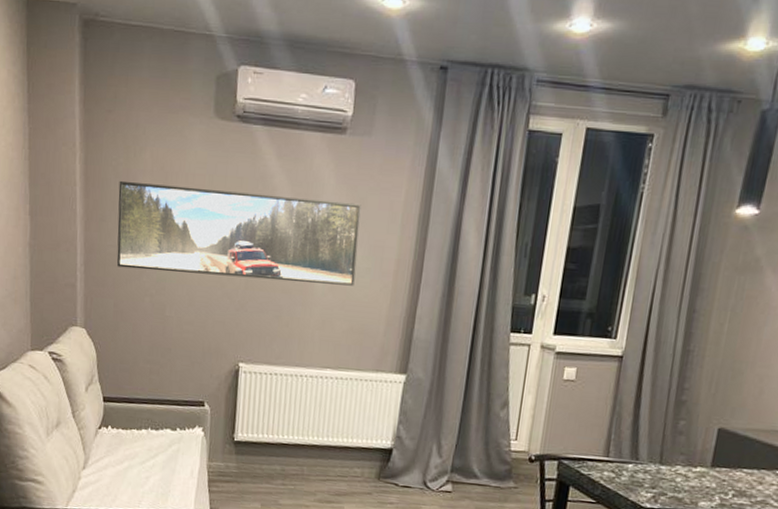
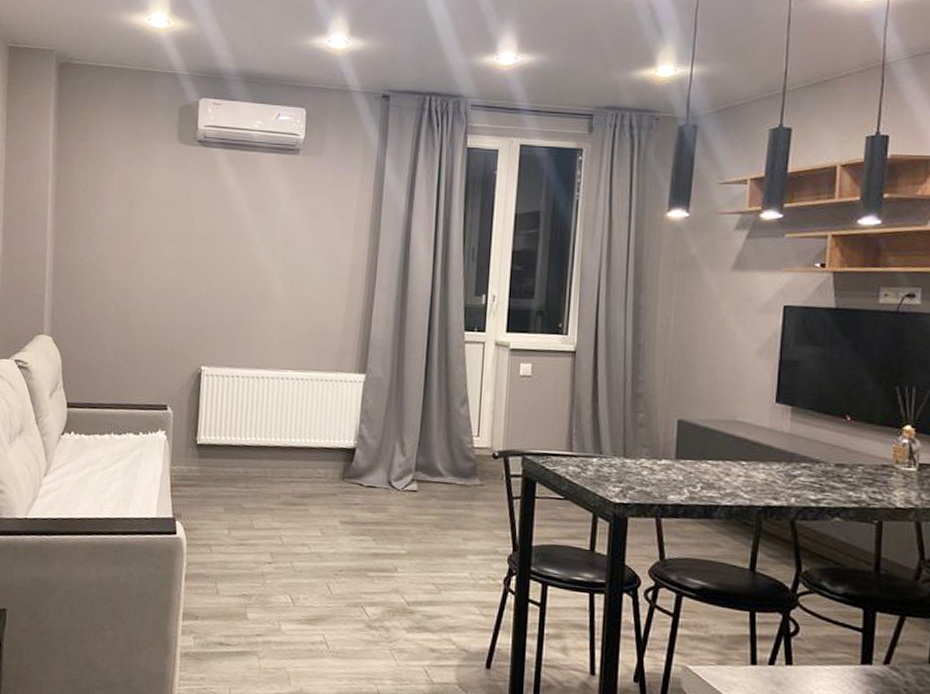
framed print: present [116,180,361,286] -> none [84,199,316,291]

